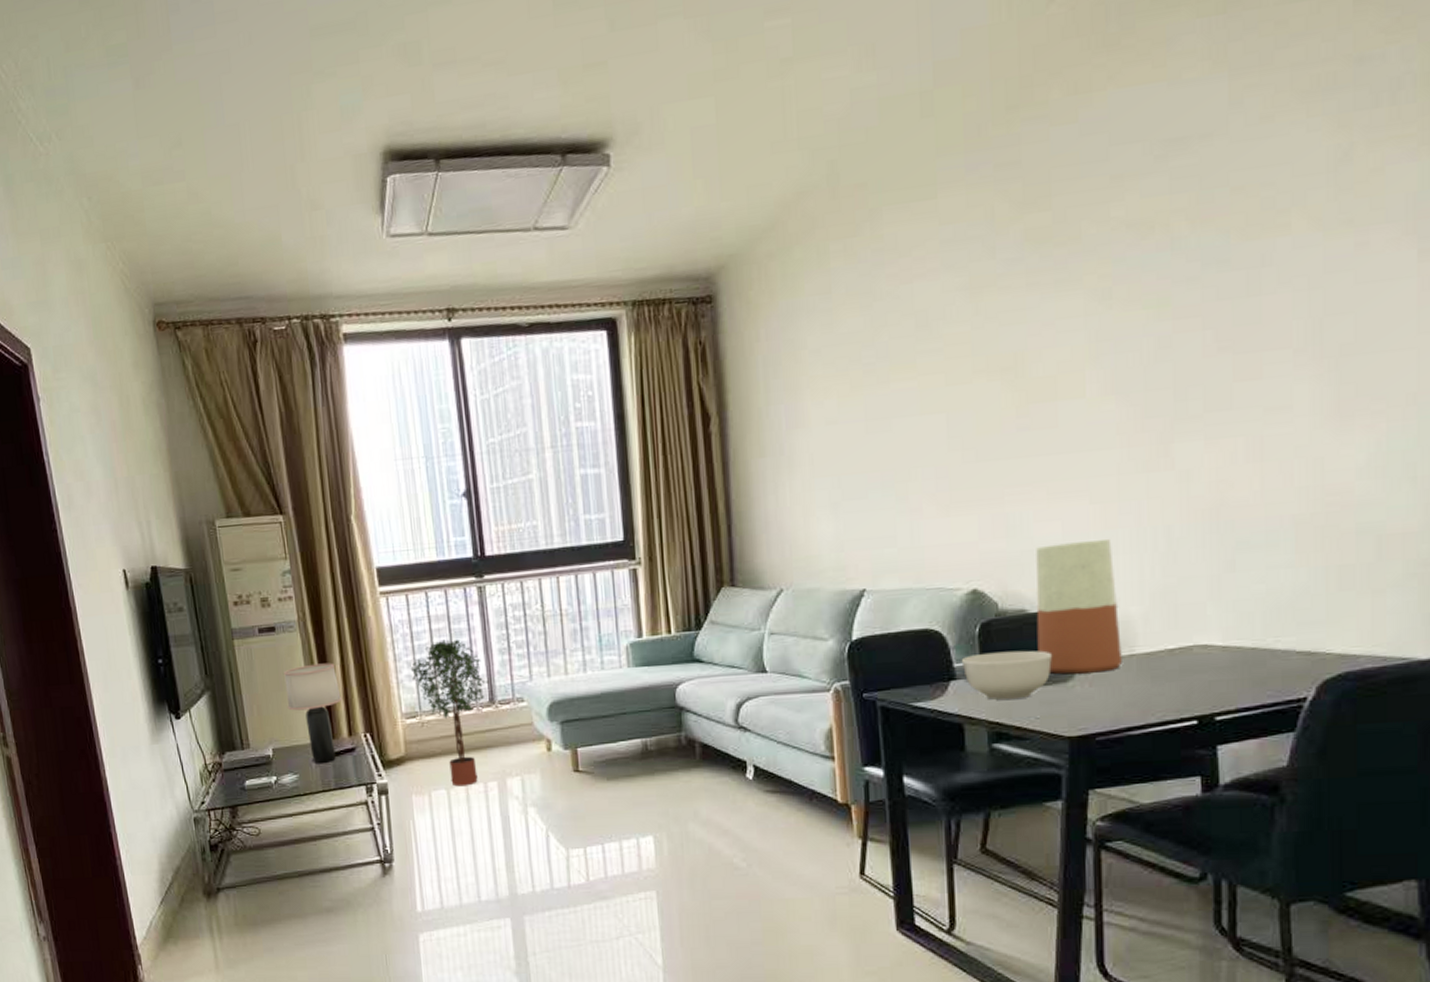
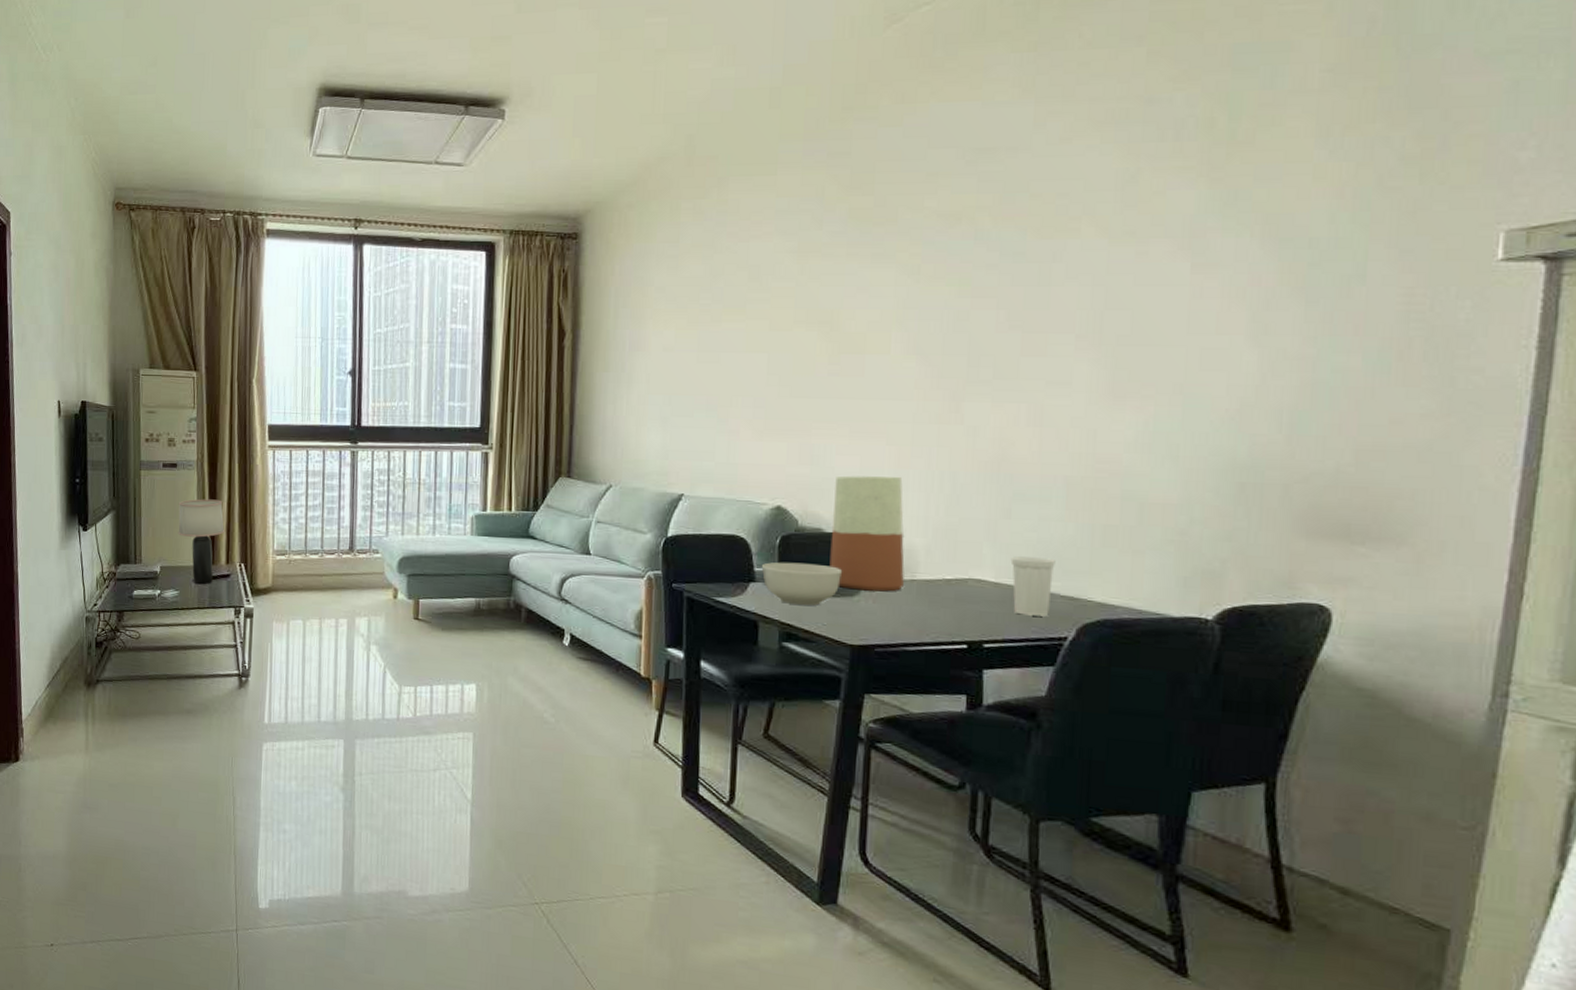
potted tree: present [410,639,489,787] -> none [285,492,351,620]
cup: none [1238,611,1288,679] -> present [1010,556,1056,617]

